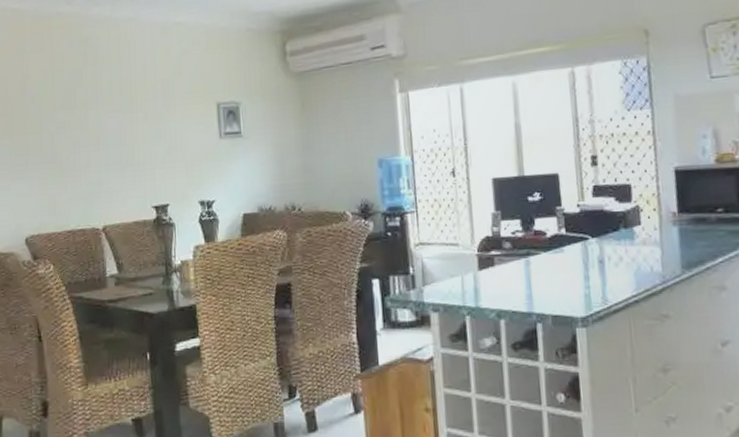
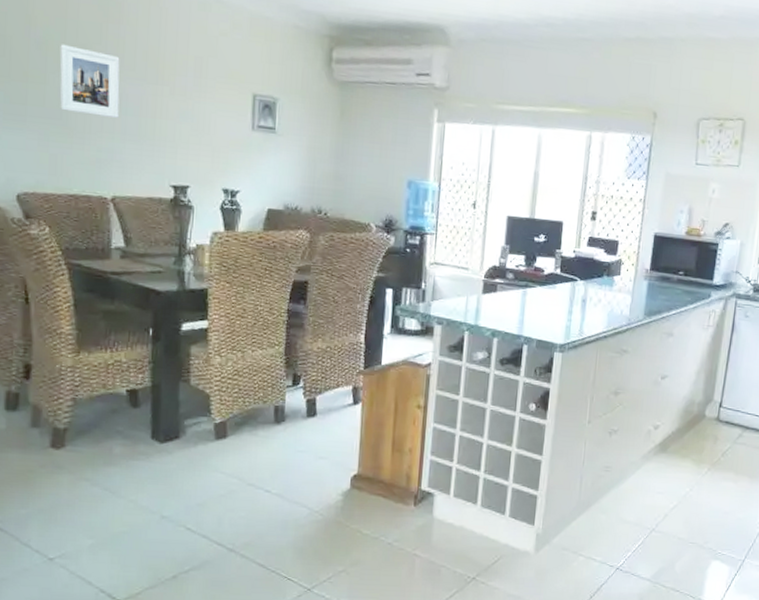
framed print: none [50,93,102,154] -> present [59,44,120,118]

